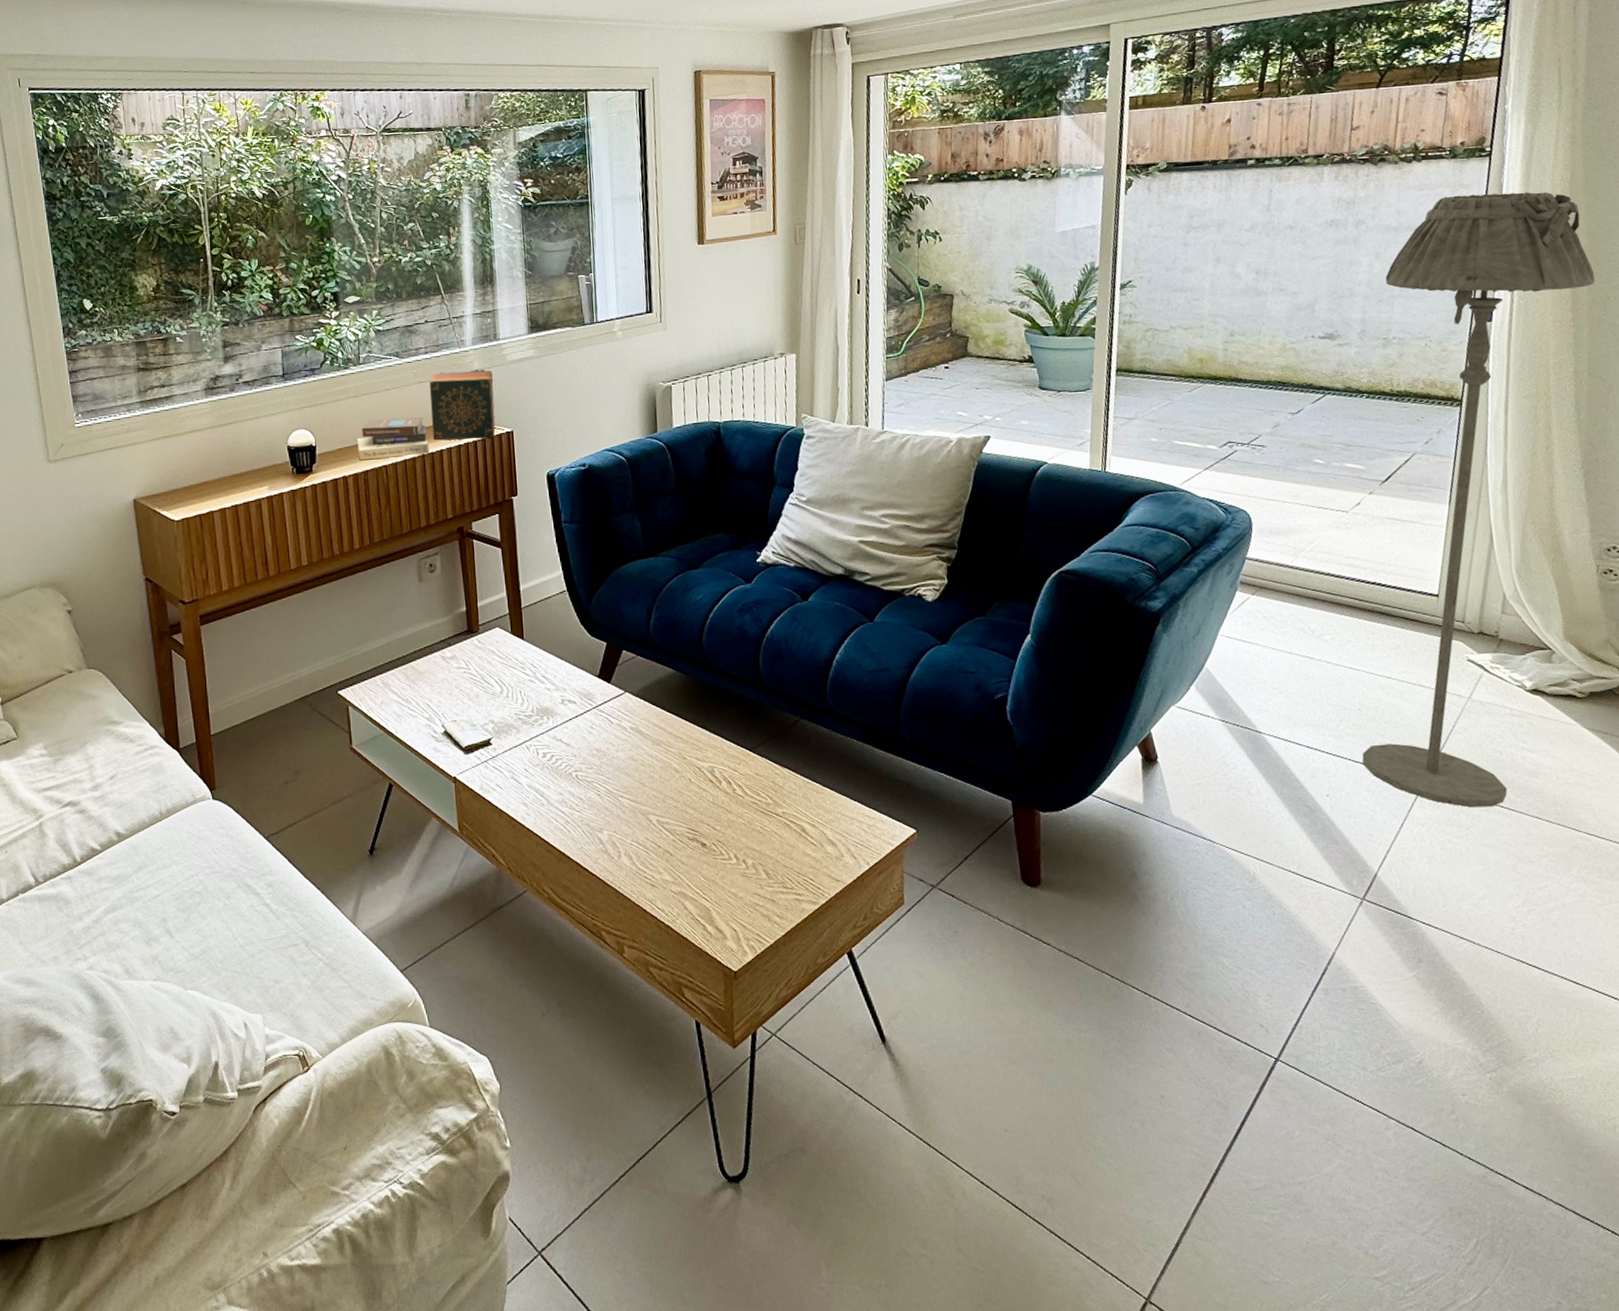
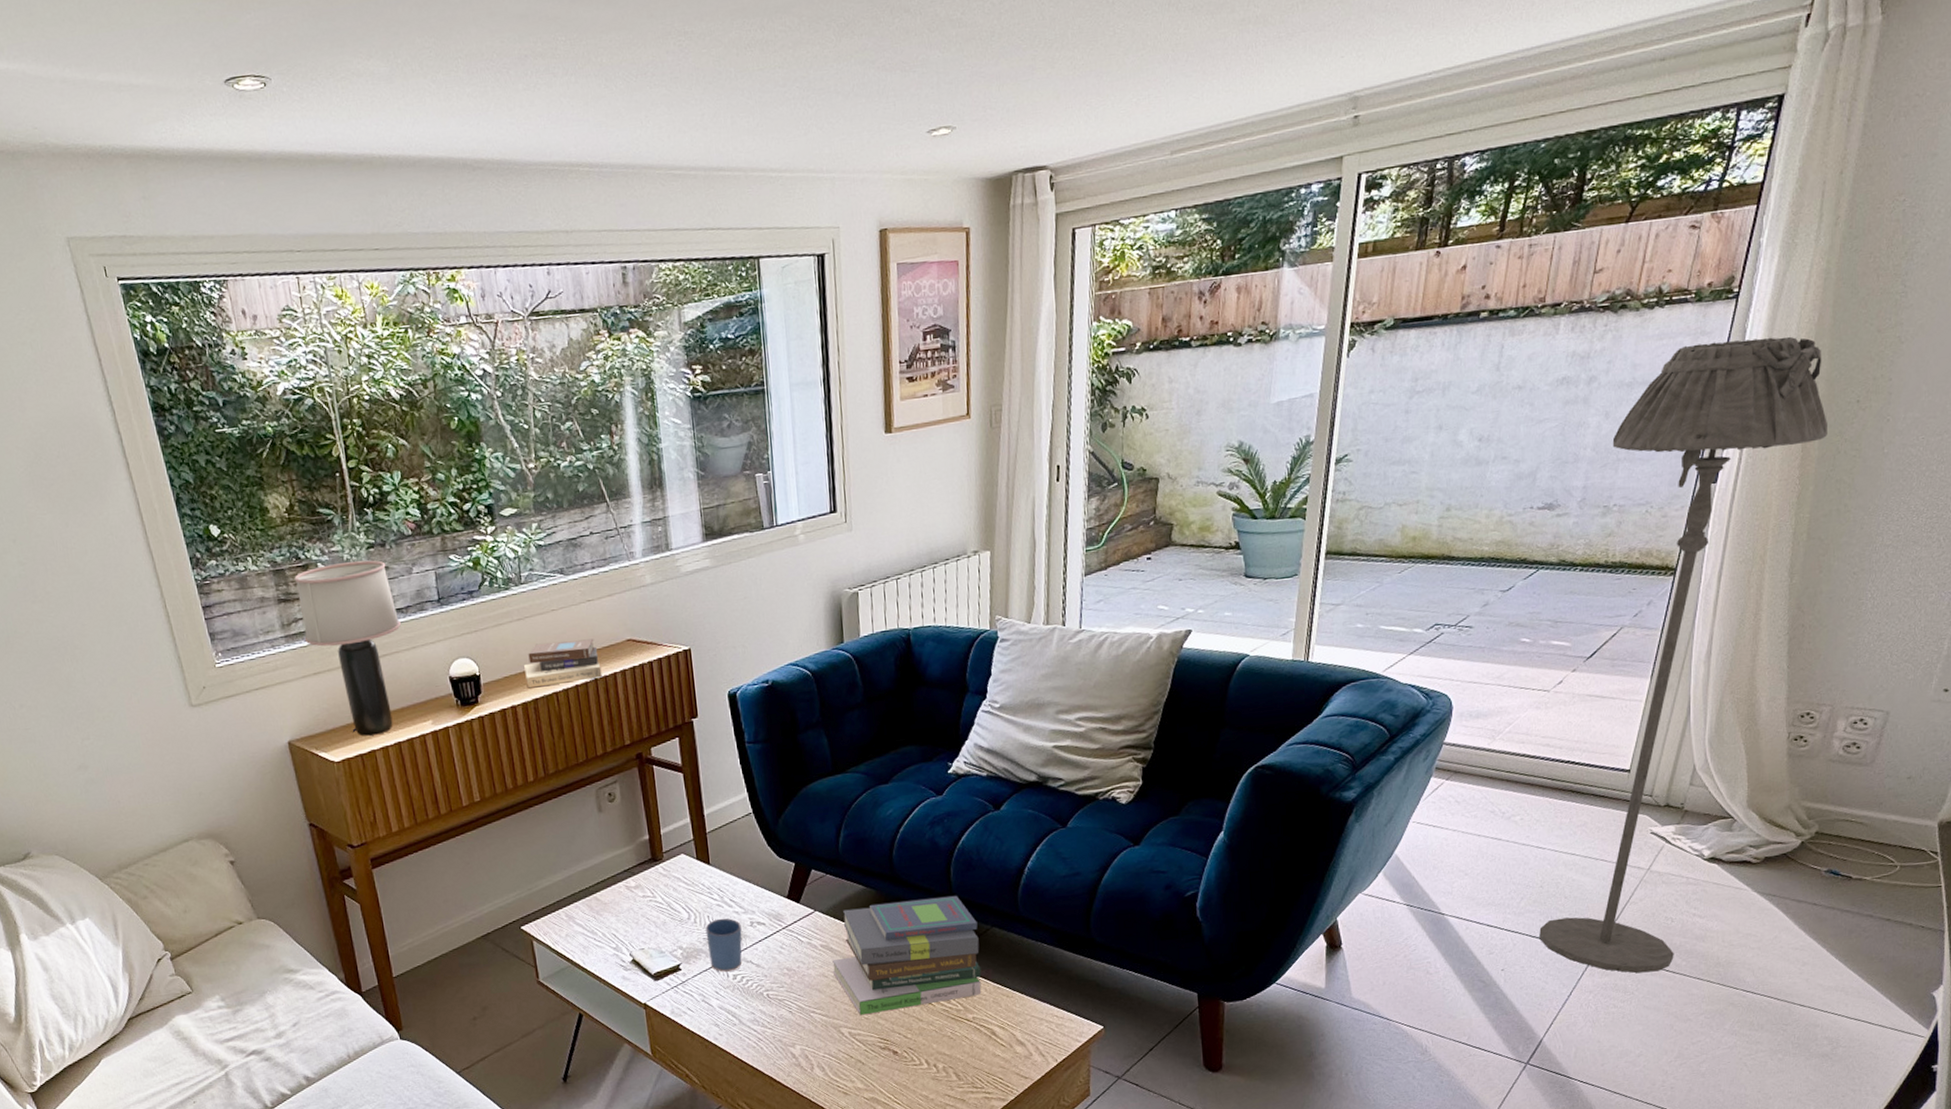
table lamp: none [154,336,247,498] -> present [294,560,401,736]
decorative box: present [429,369,496,441] -> none [598,583,672,664]
mug: none [517,694,553,749] -> present [705,918,742,972]
books: none [641,684,791,803] -> present [832,895,982,1016]

